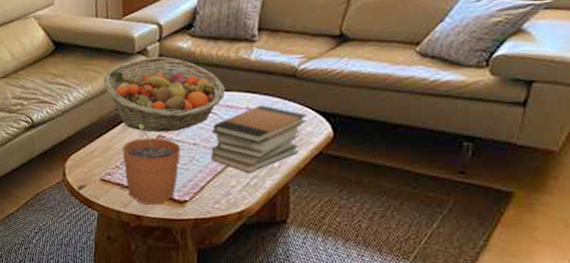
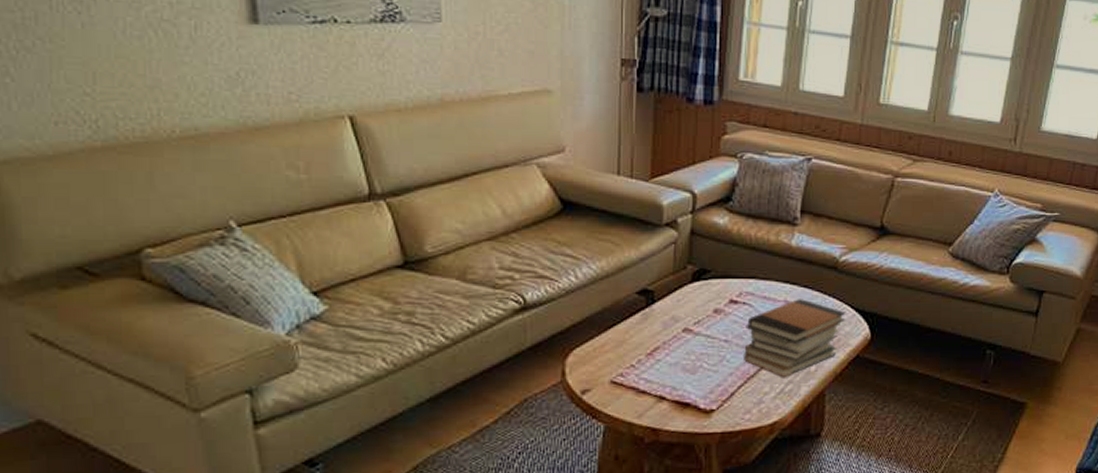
fruit basket: present [102,57,225,133] -> none [620,232,762,325]
plant pot: present [122,124,181,205] -> none [640,313,710,415]

